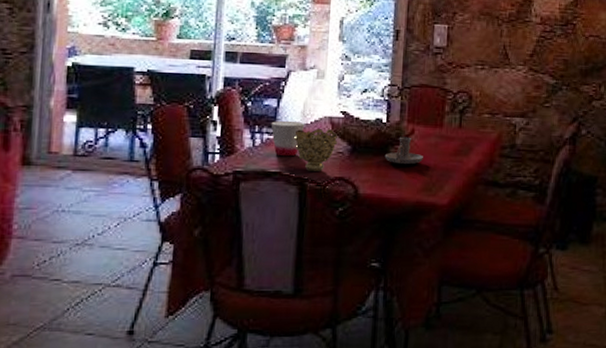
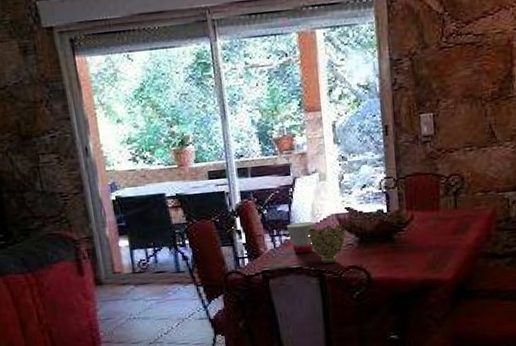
candle holder: present [385,137,423,165] -> none [390,222,425,249]

